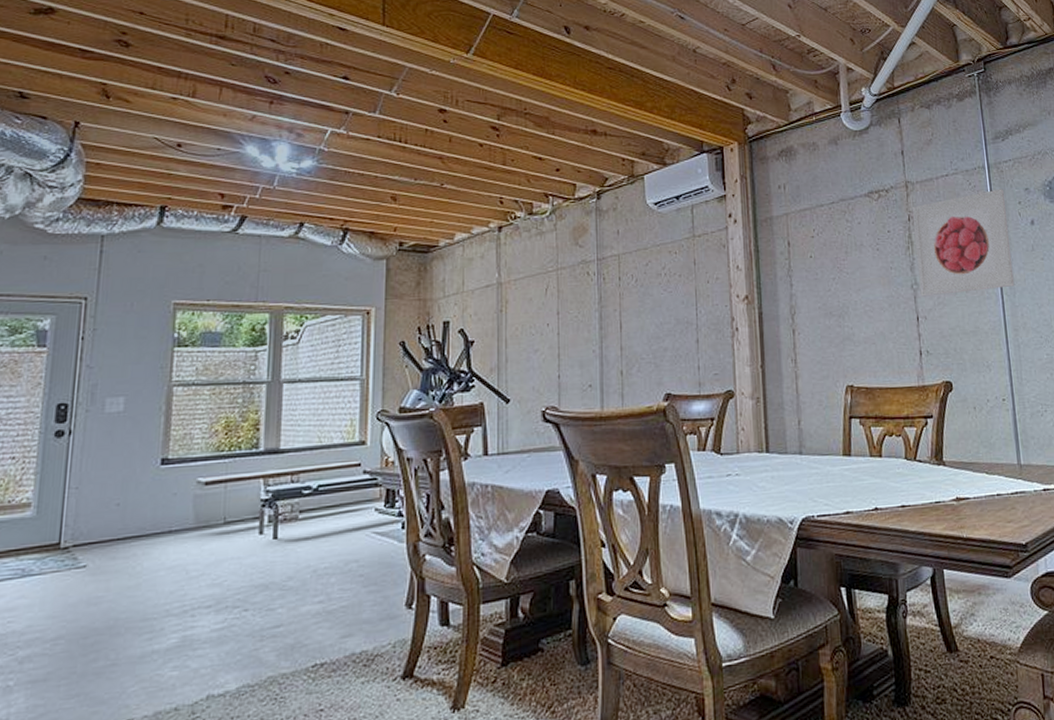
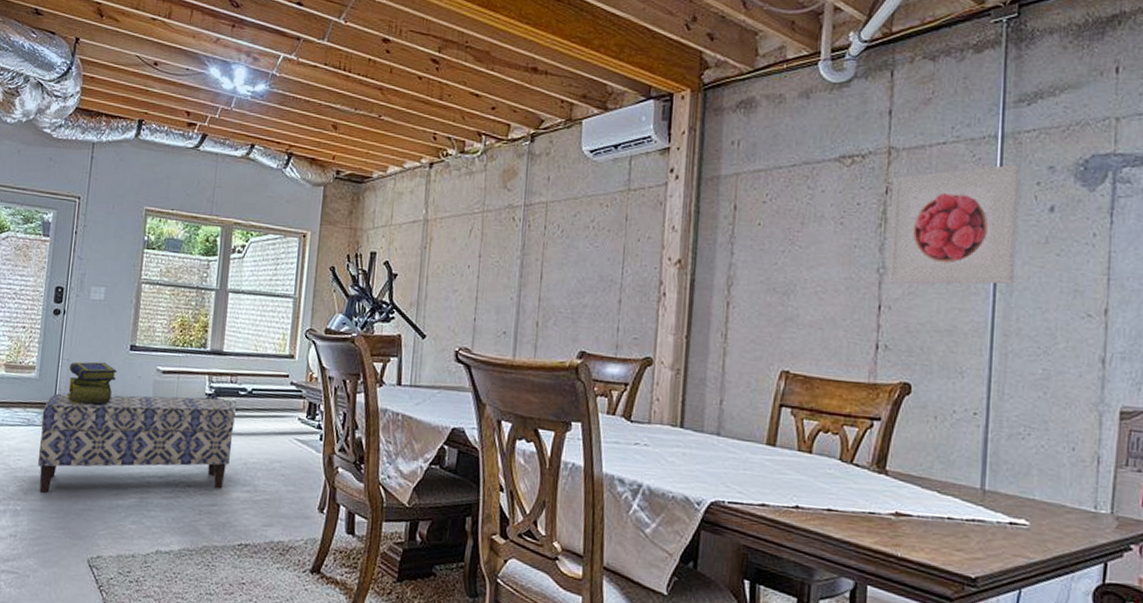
bench: none [38,502,299,657] -> present [38,393,235,493]
stack of books: none [78,484,146,540] -> present [67,361,118,405]

